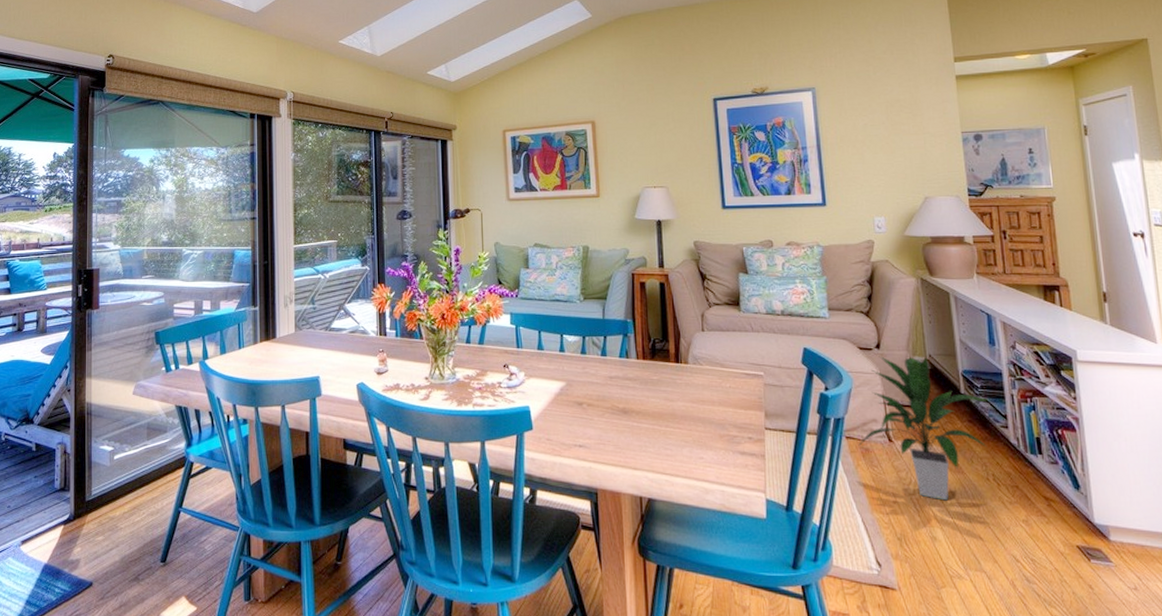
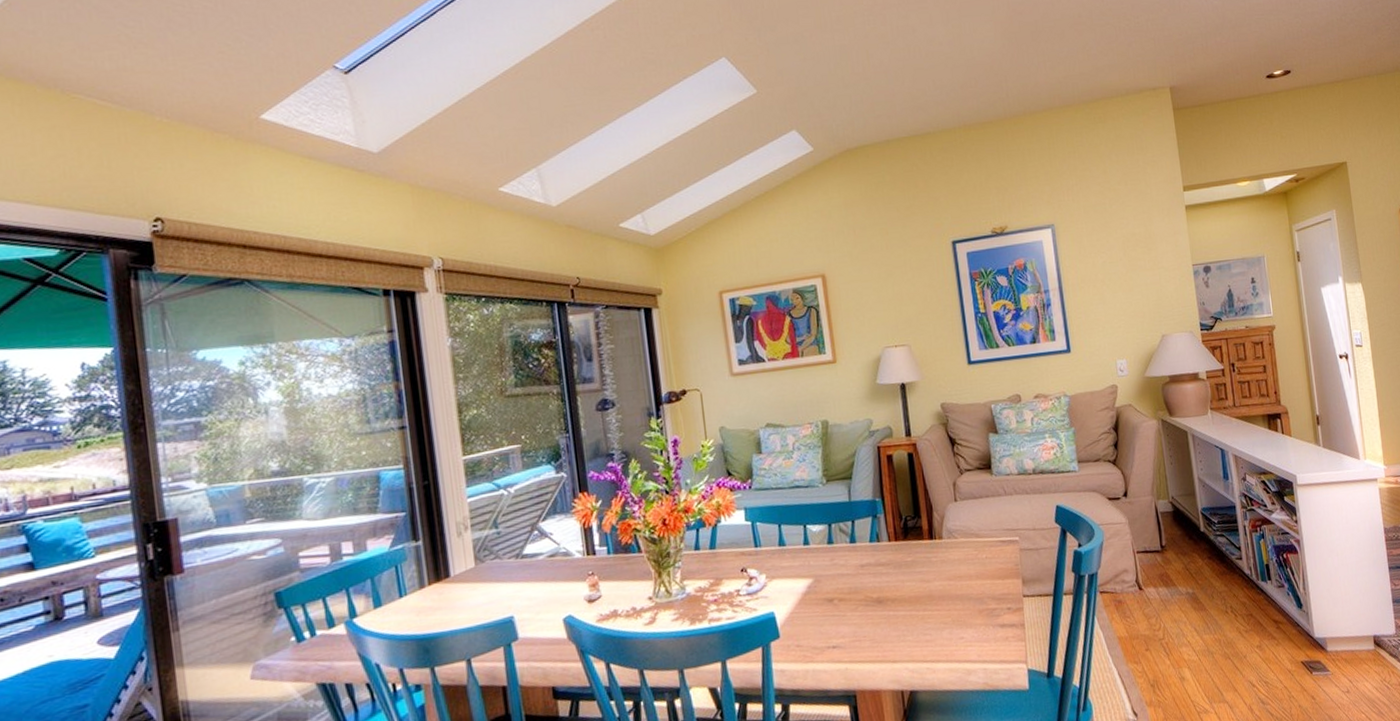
indoor plant: present [858,356,989,501] -> none [1111,498,1225,640]

